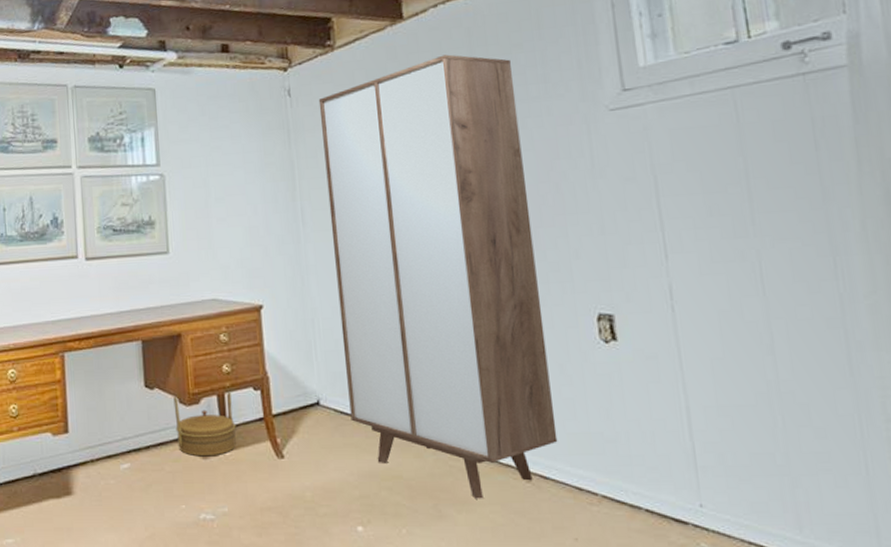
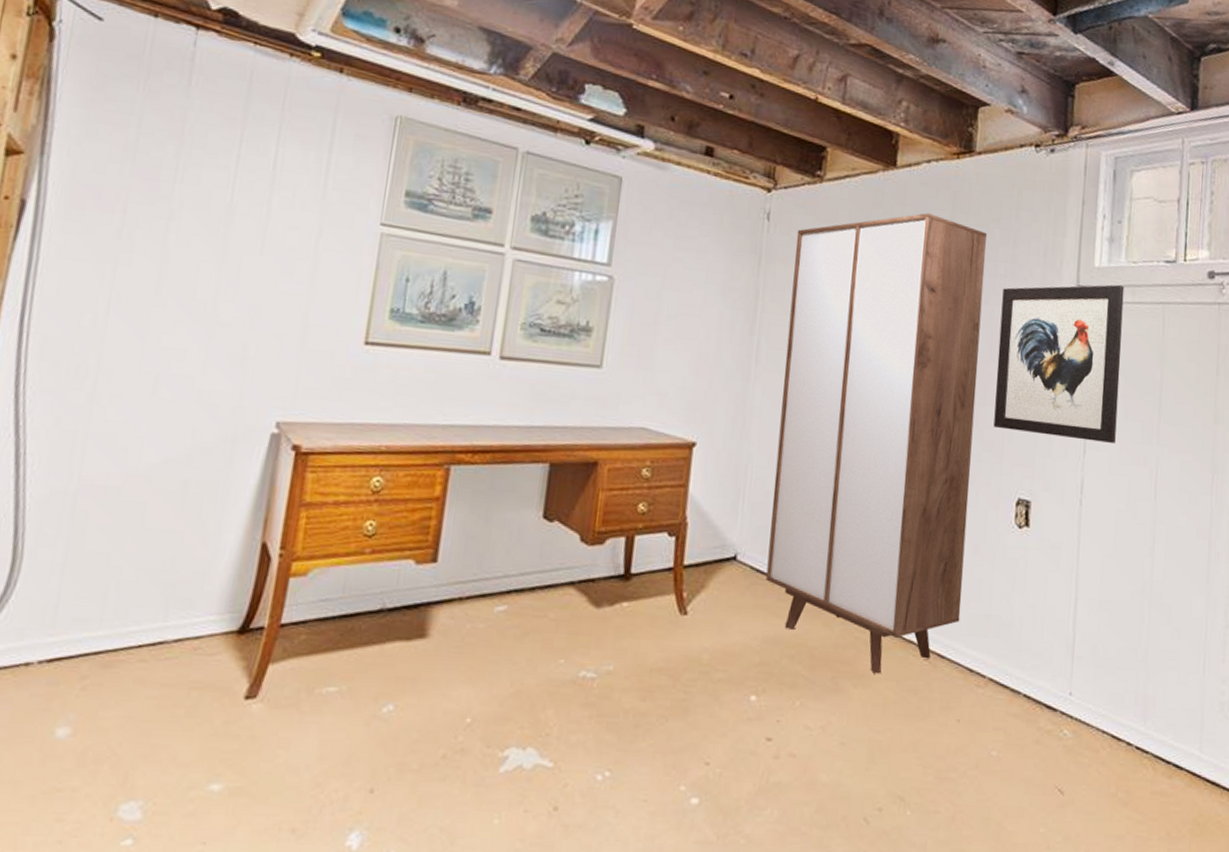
basket: present [173,393,236,457] -> none [569,534,642,606]
wall art: none [539,79,702,248] -> present [993,284,1125,443]

